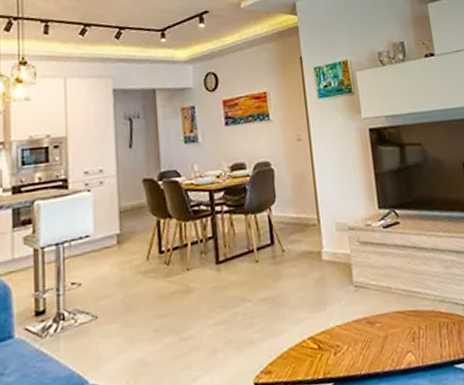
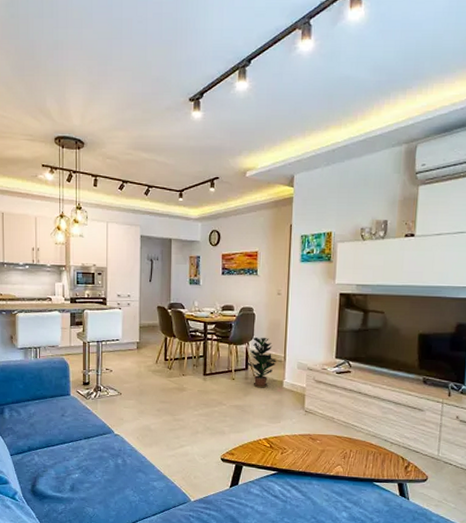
potted plant: none [270,197,309,267] -> present [245,338,277,388]

